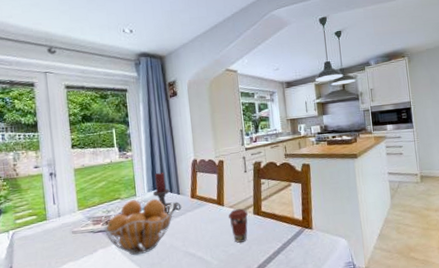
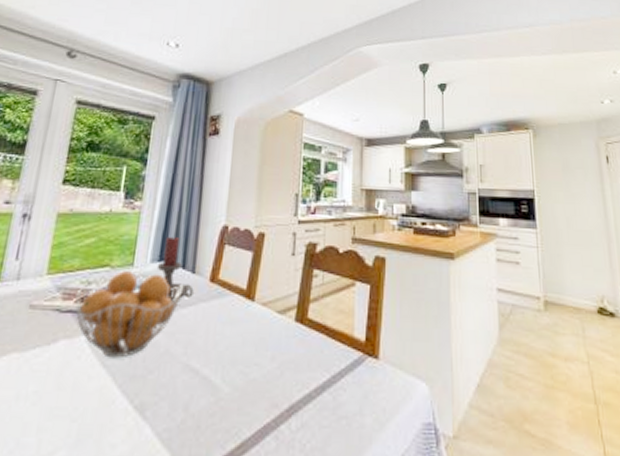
coffee cup: present [228,208,249,243] -> none [258,309,288,363]

